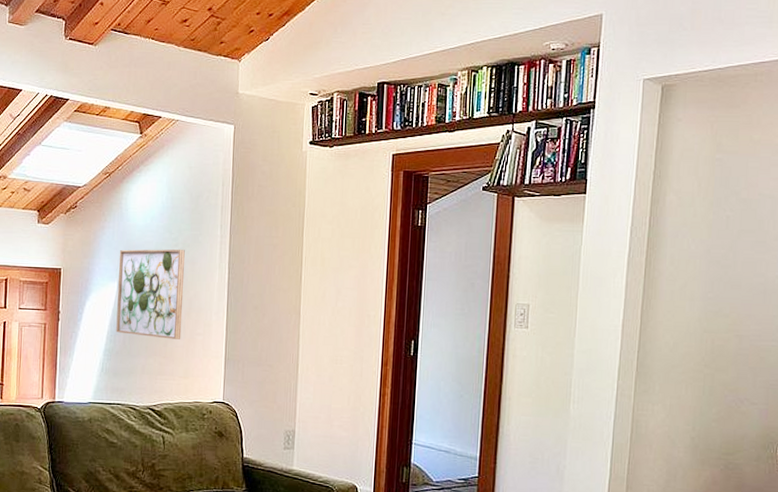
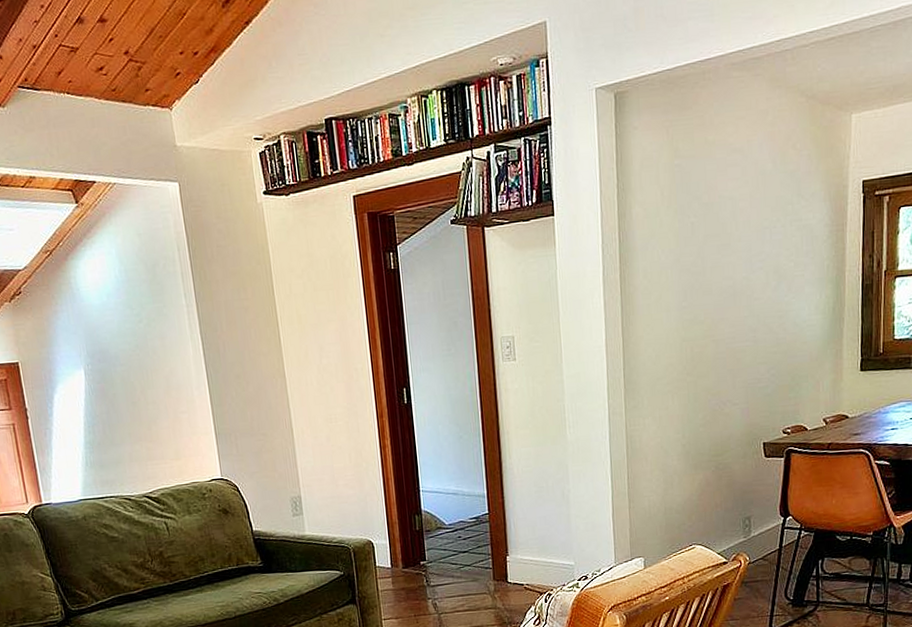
wall art: present [116,249,185,339] -> none [79,324,165,423]

